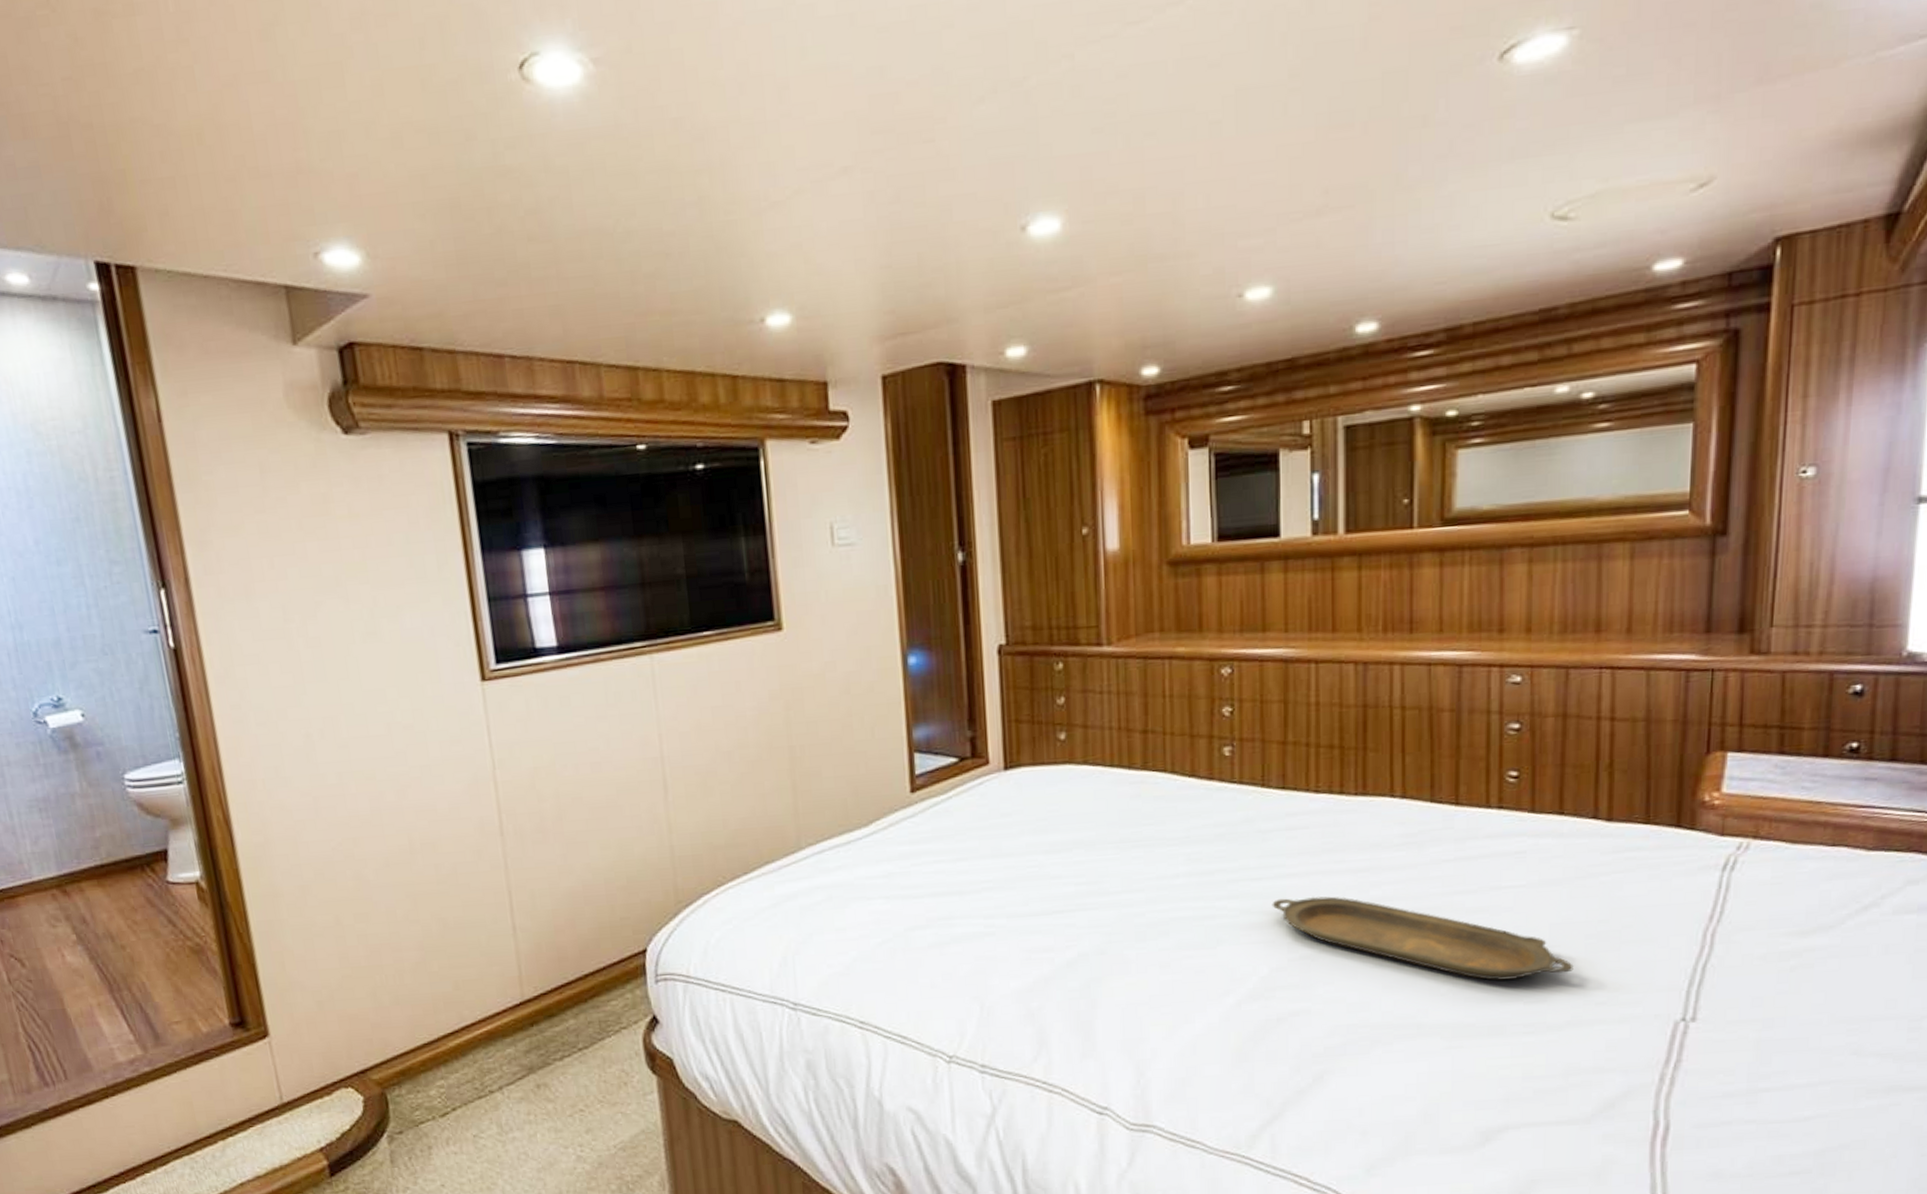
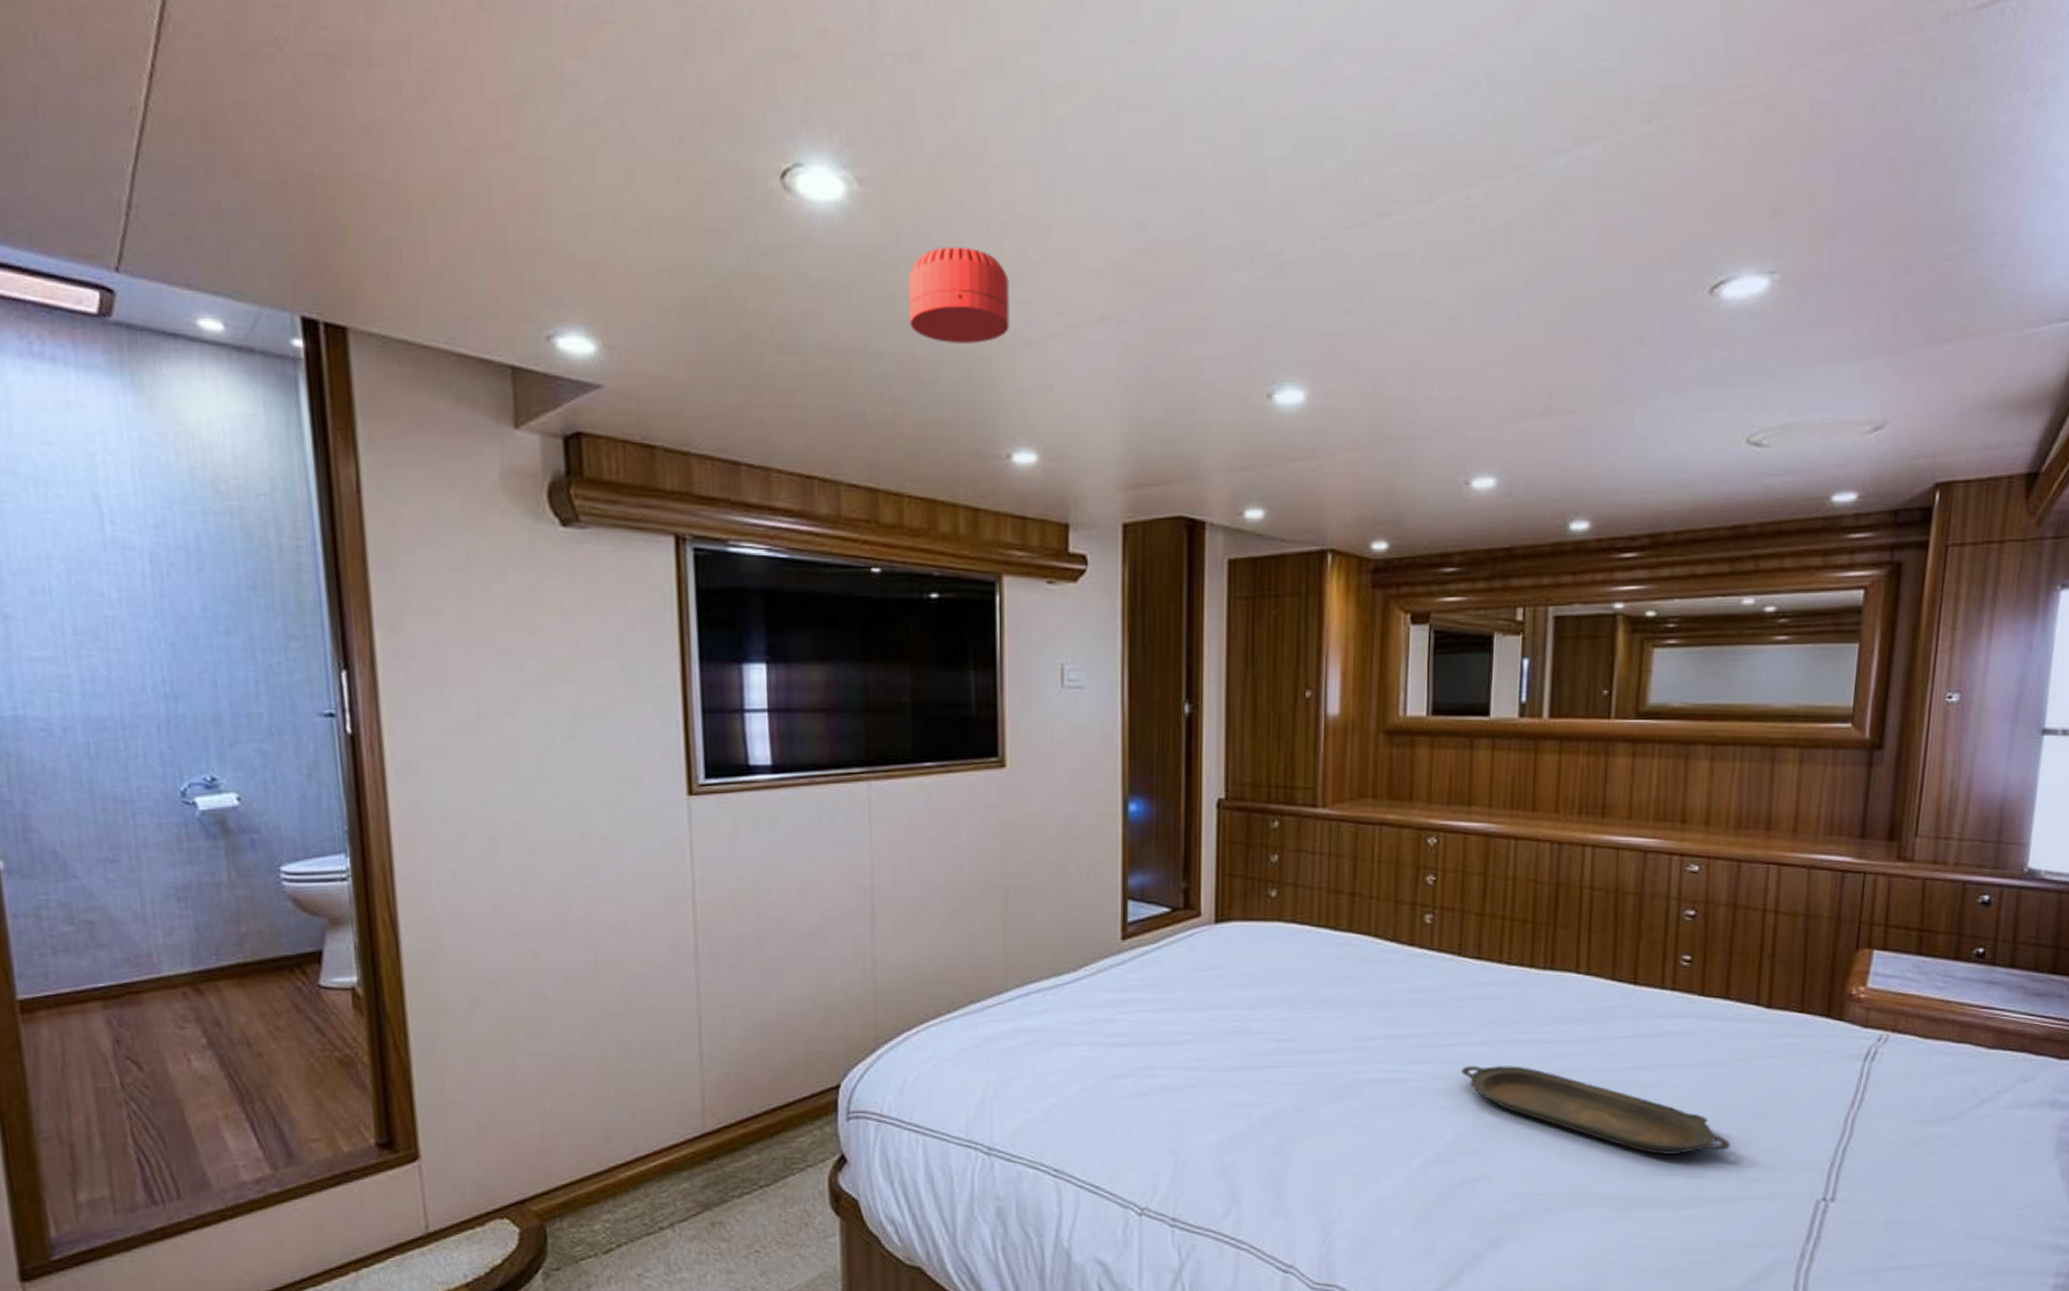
smoke detector: none [650,114,754,214] -> present [909,246,1010,343]

